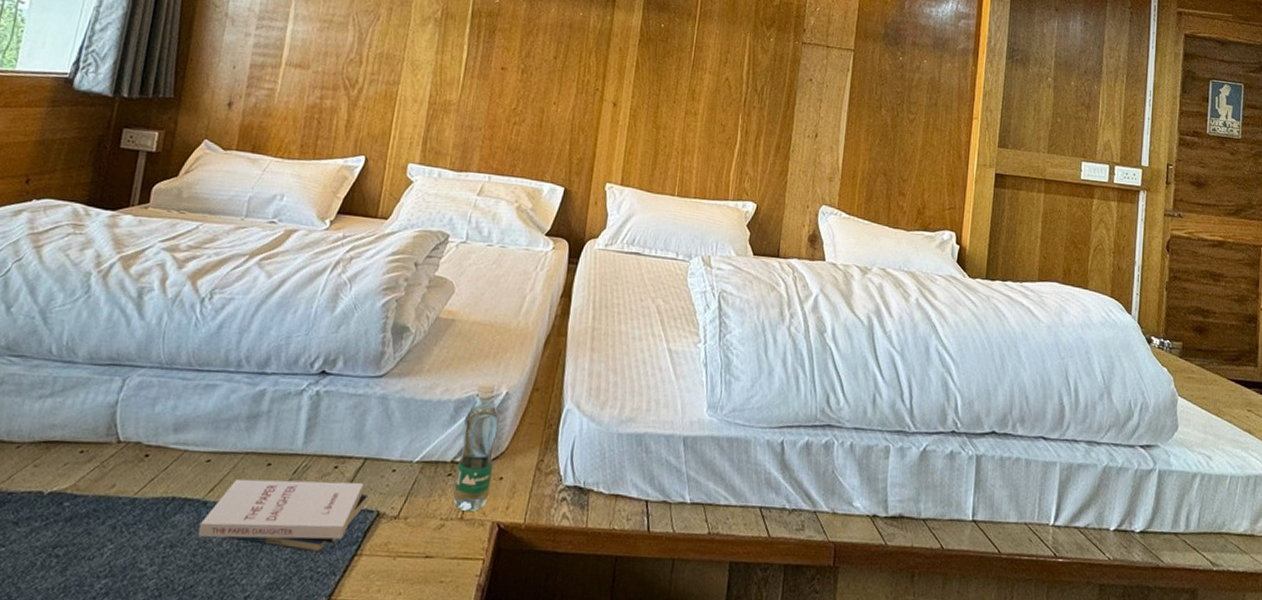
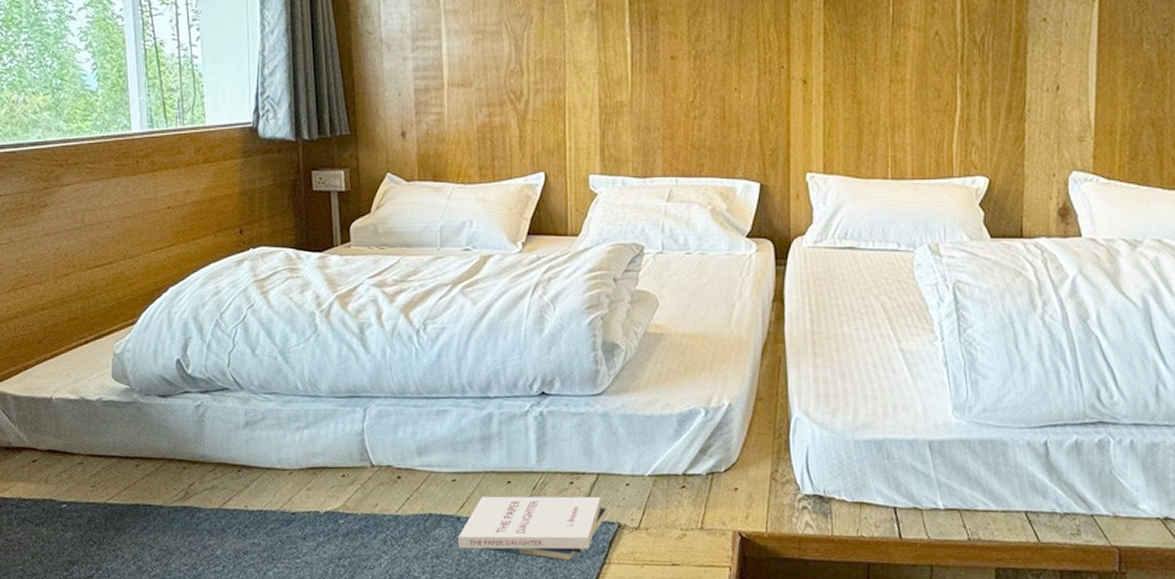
bottle: present [453,379,500,512] -> none [689,392,726,522]

